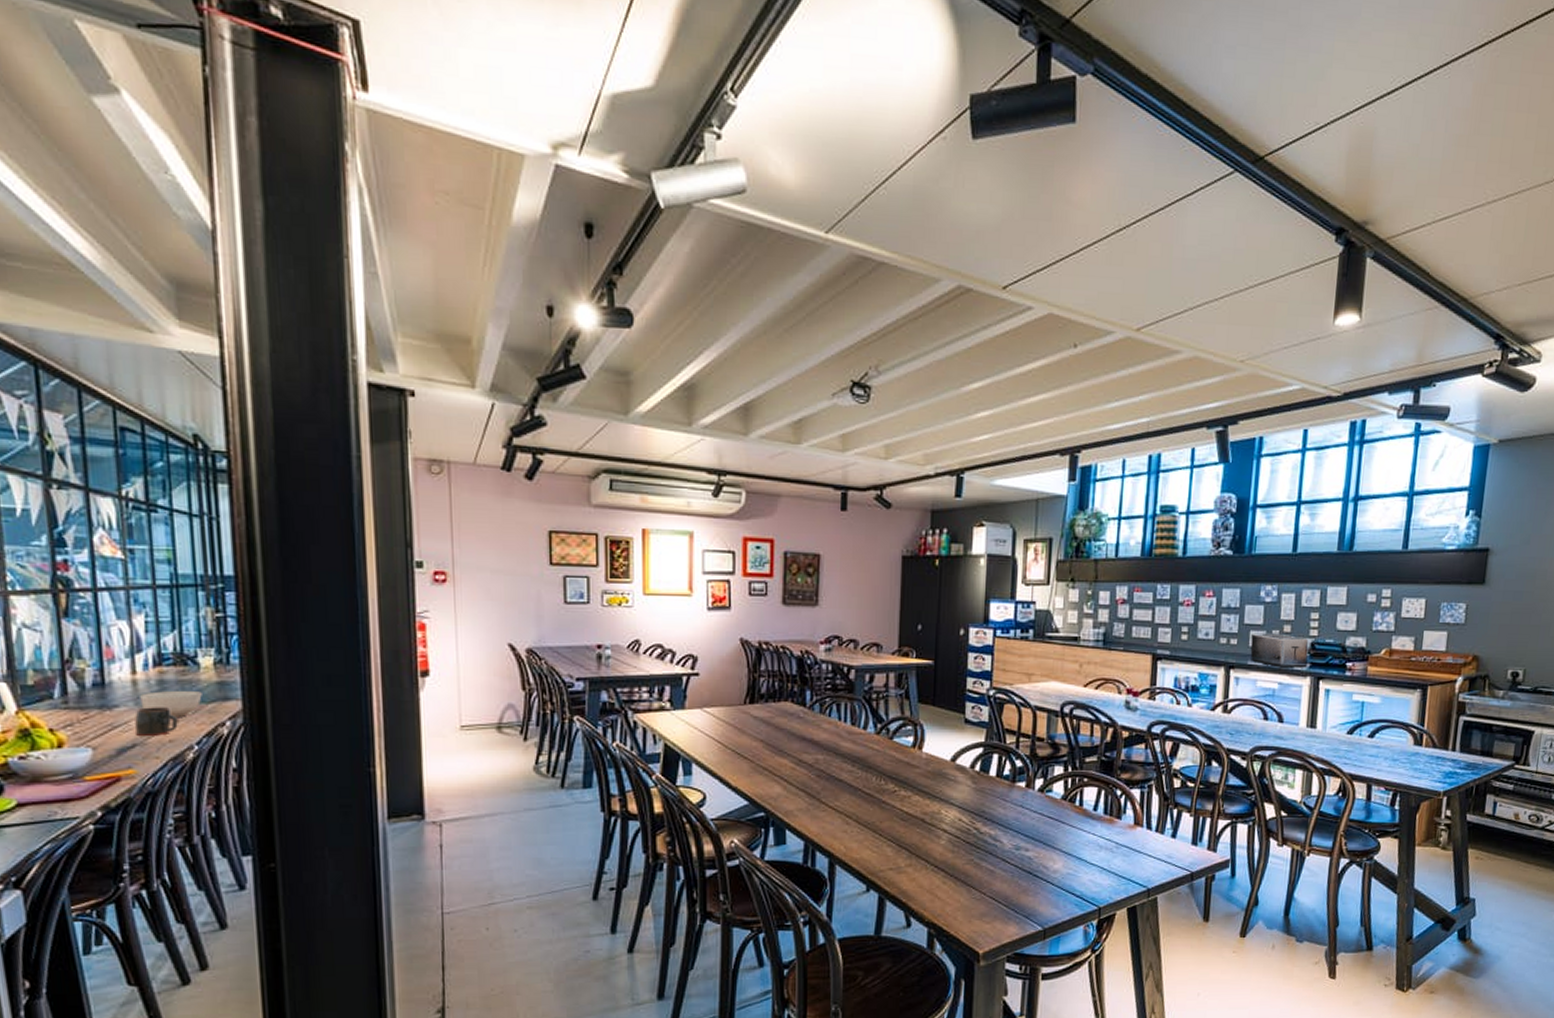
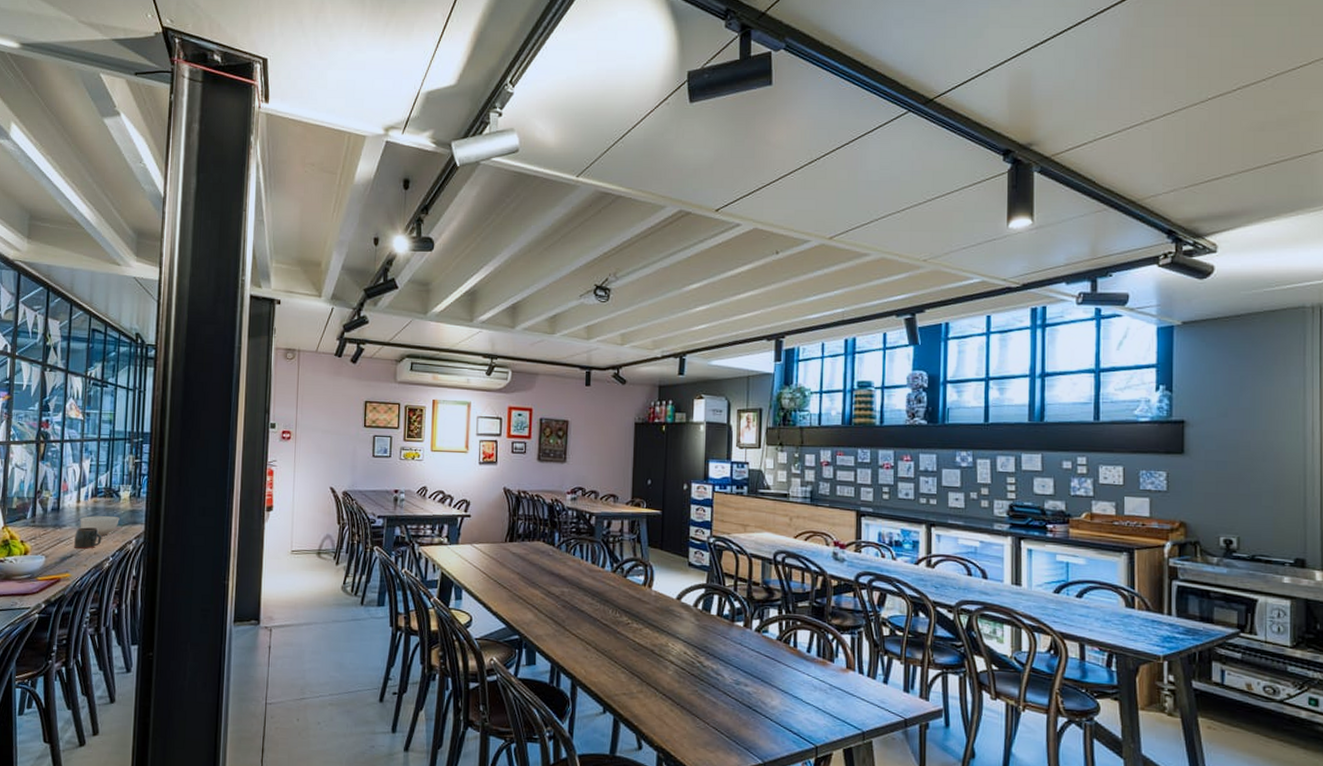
toaster: present [1250,633,1309,668] -> none [950,494,1008,528]

